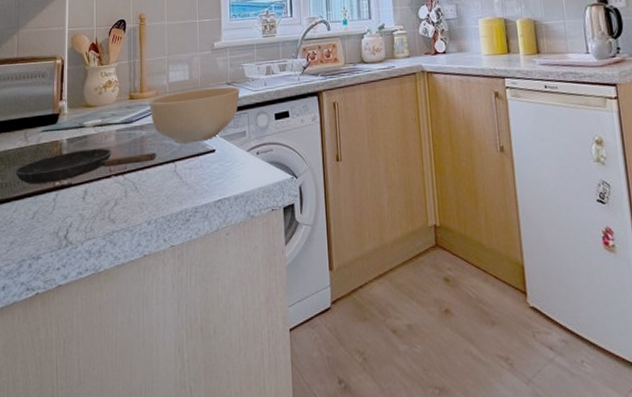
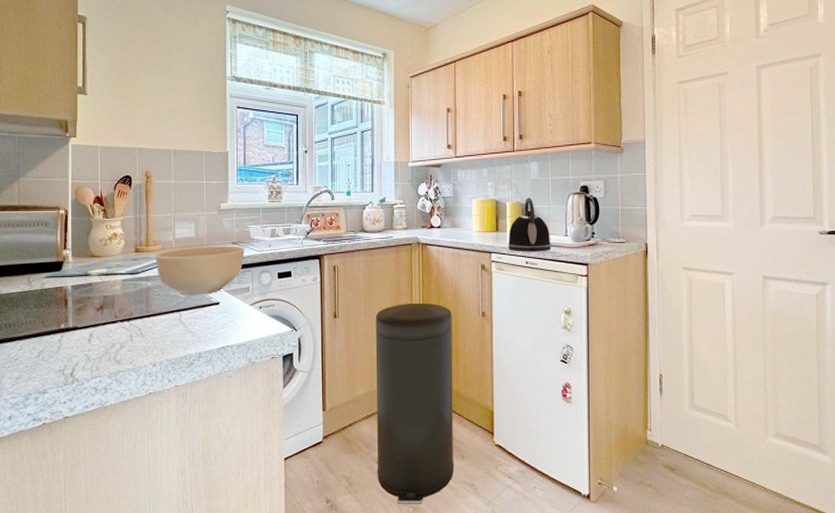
frying pan: present [15,148,158,185] -> none [19,296,163,326]
pedal bin: none [381,139,484,384] -> present [375,302,454,504]
kettle: none [521,13,572,75] -> present [507,197,551,252]

